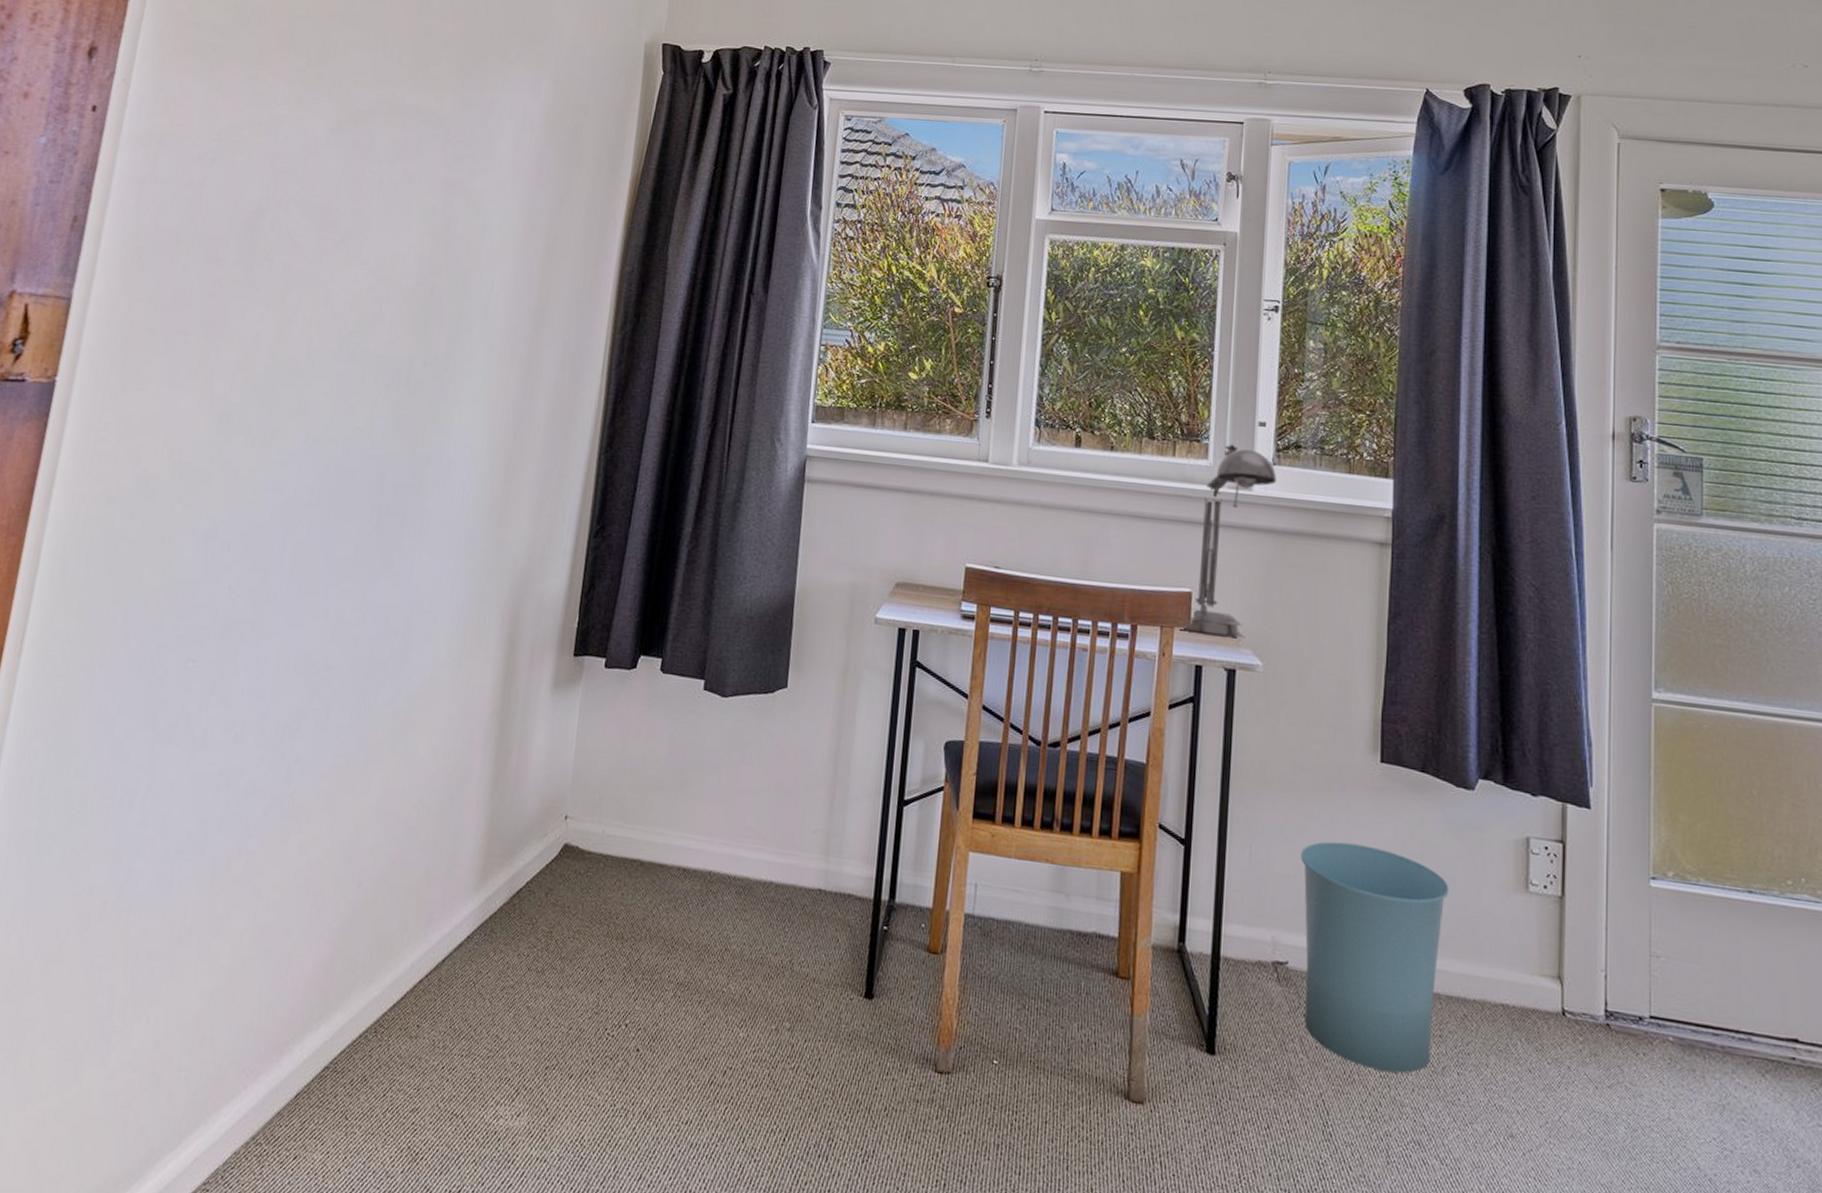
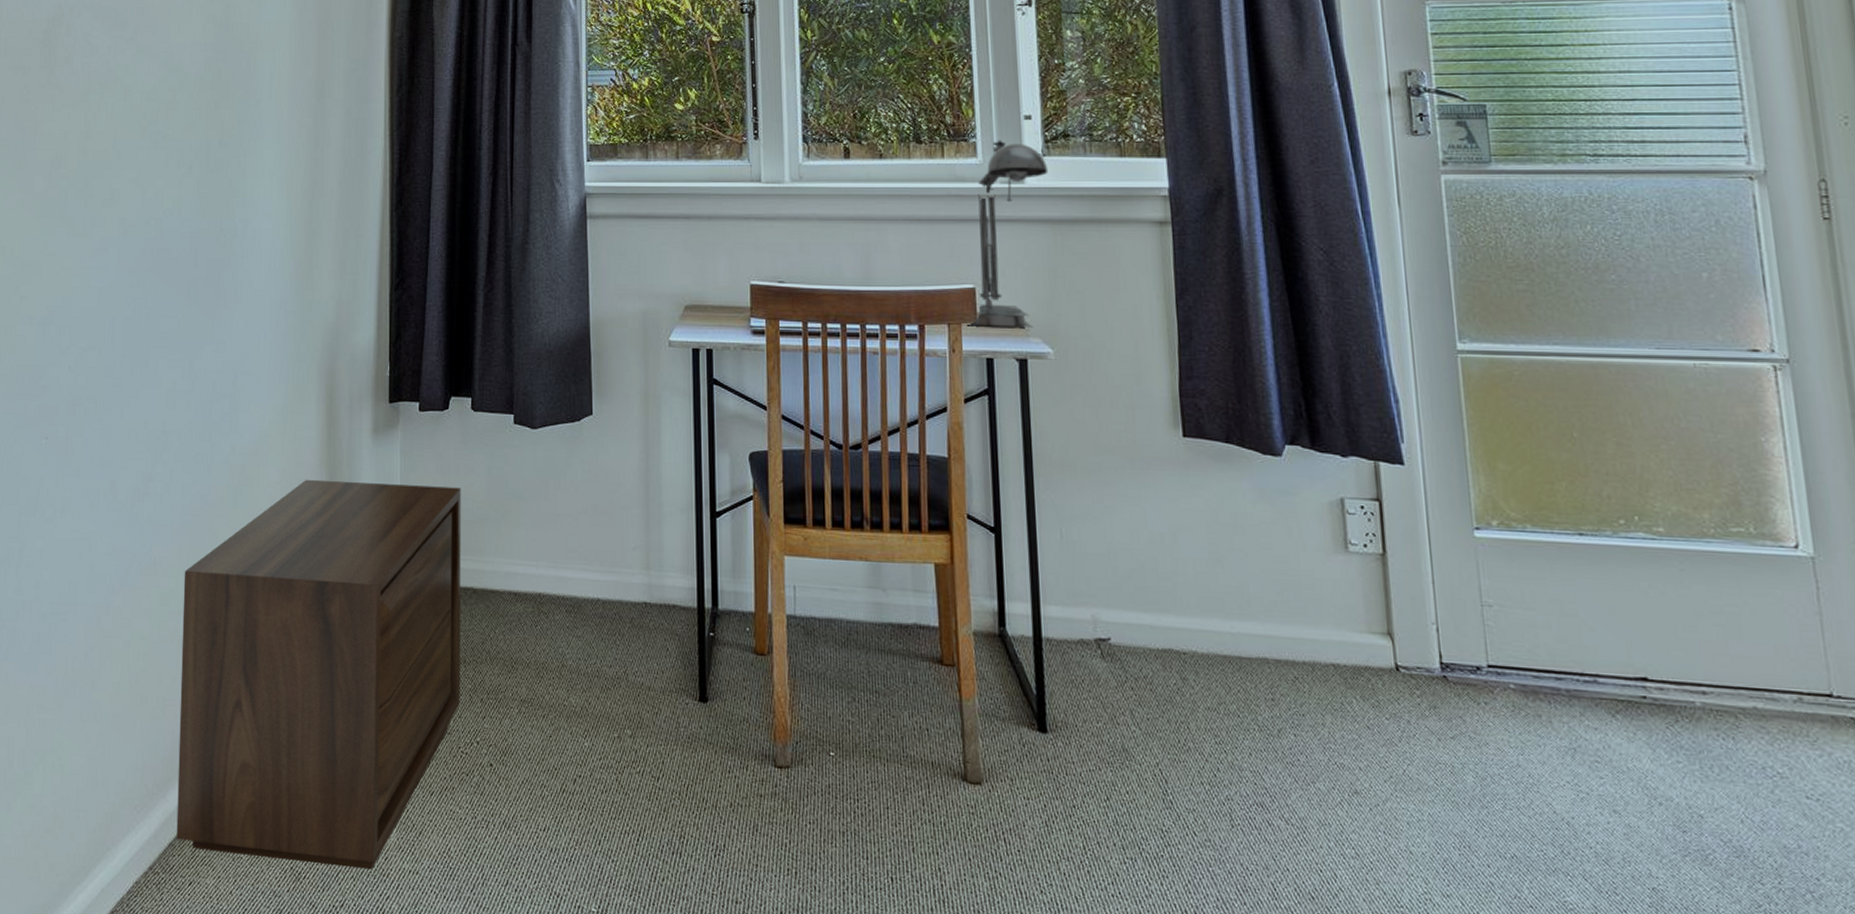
nightstand: none [285,729,640,1155] -> present [176,479,461,870]
waste bin: present [1301,841,1449,1073] -> none [1112,517,1267,738]

